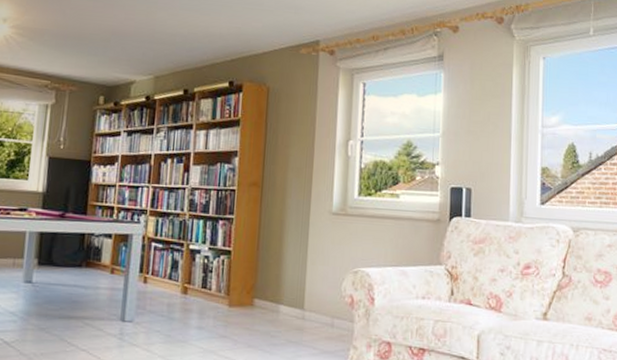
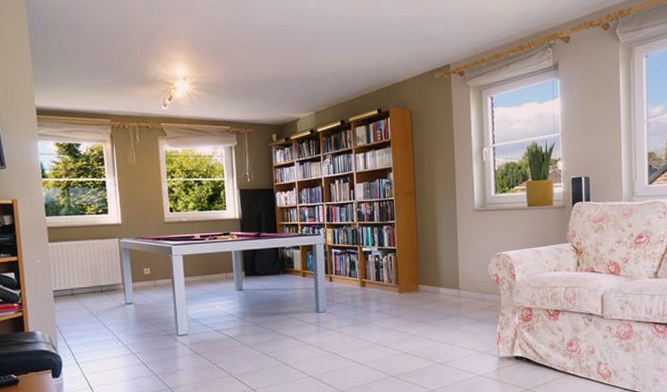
planter: none [394,139,434,218] -> present [525,139,555,208]

